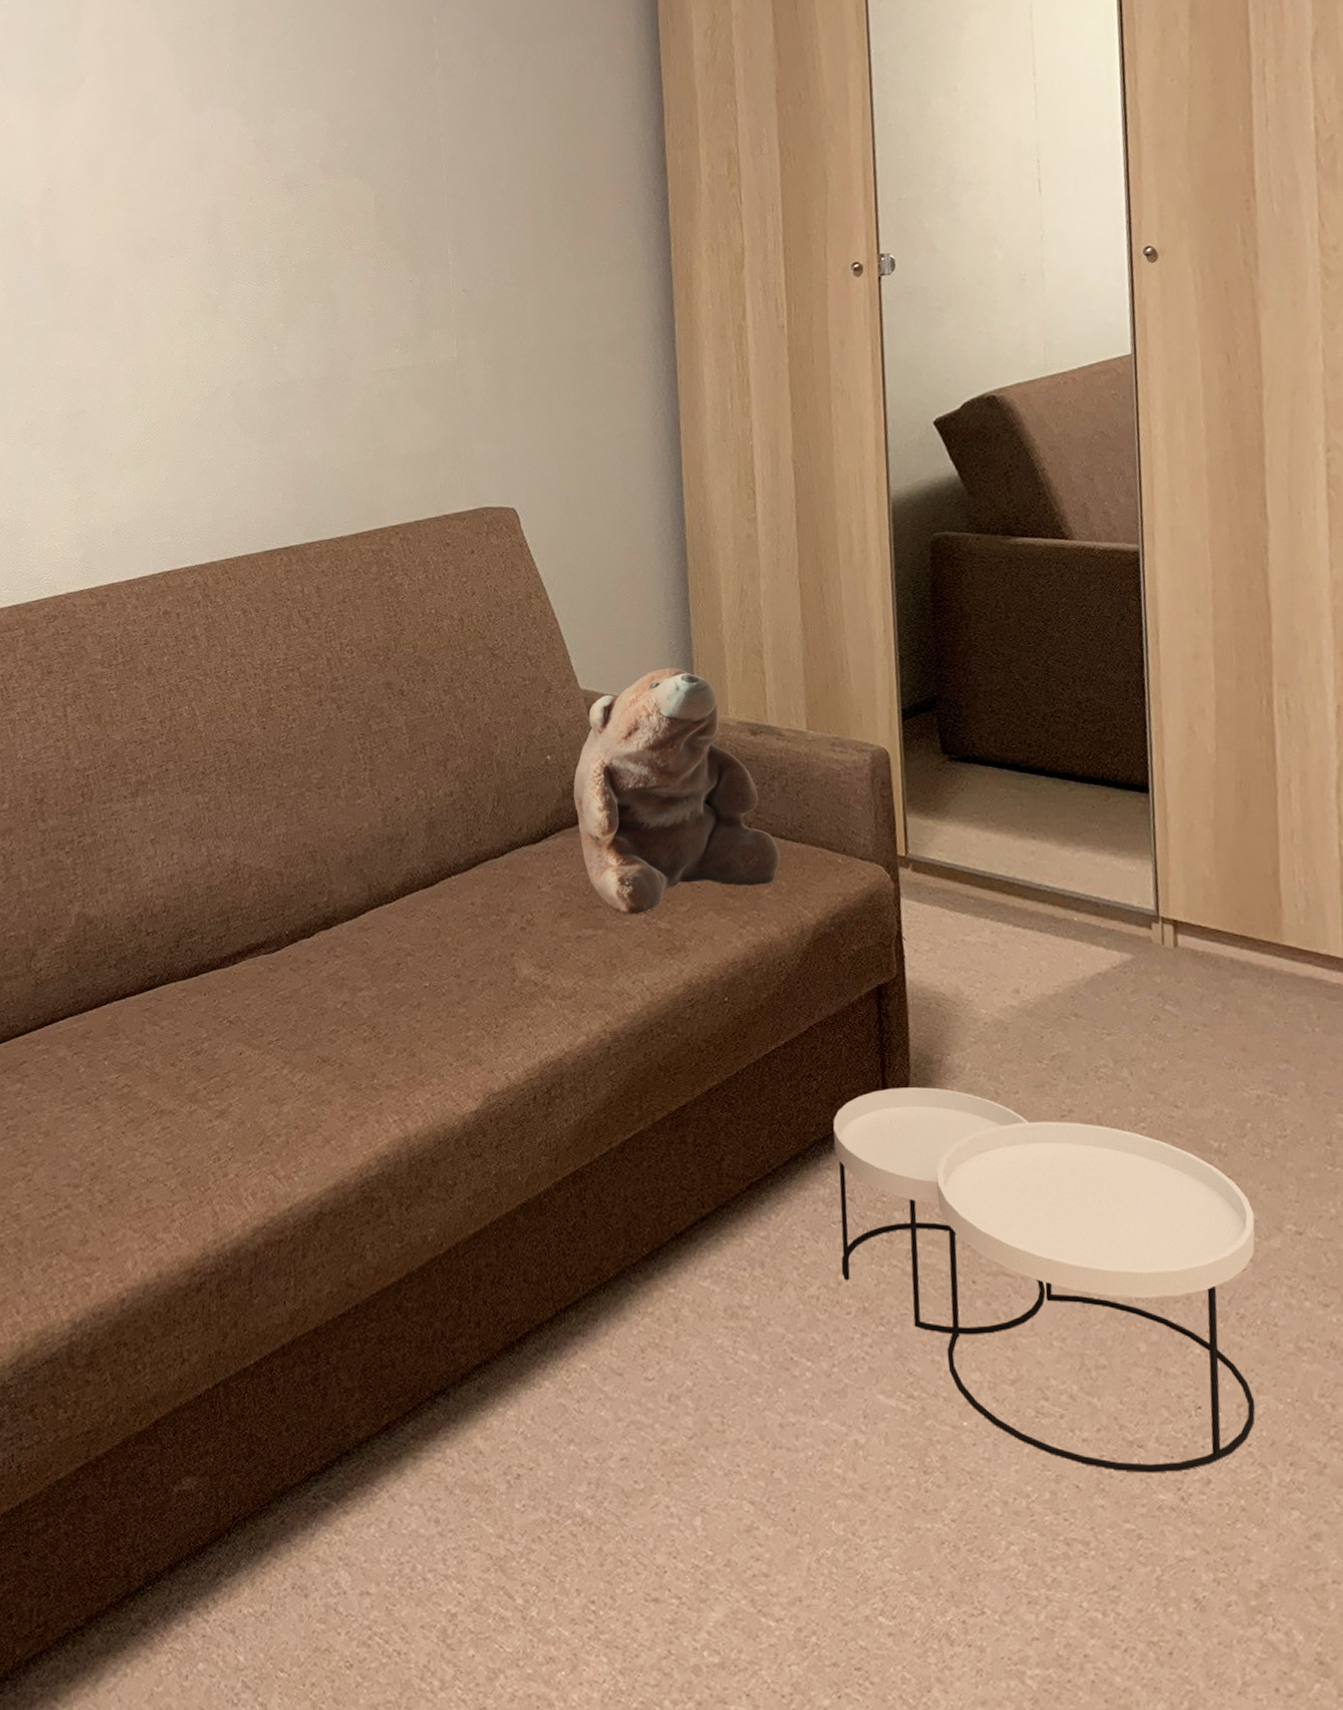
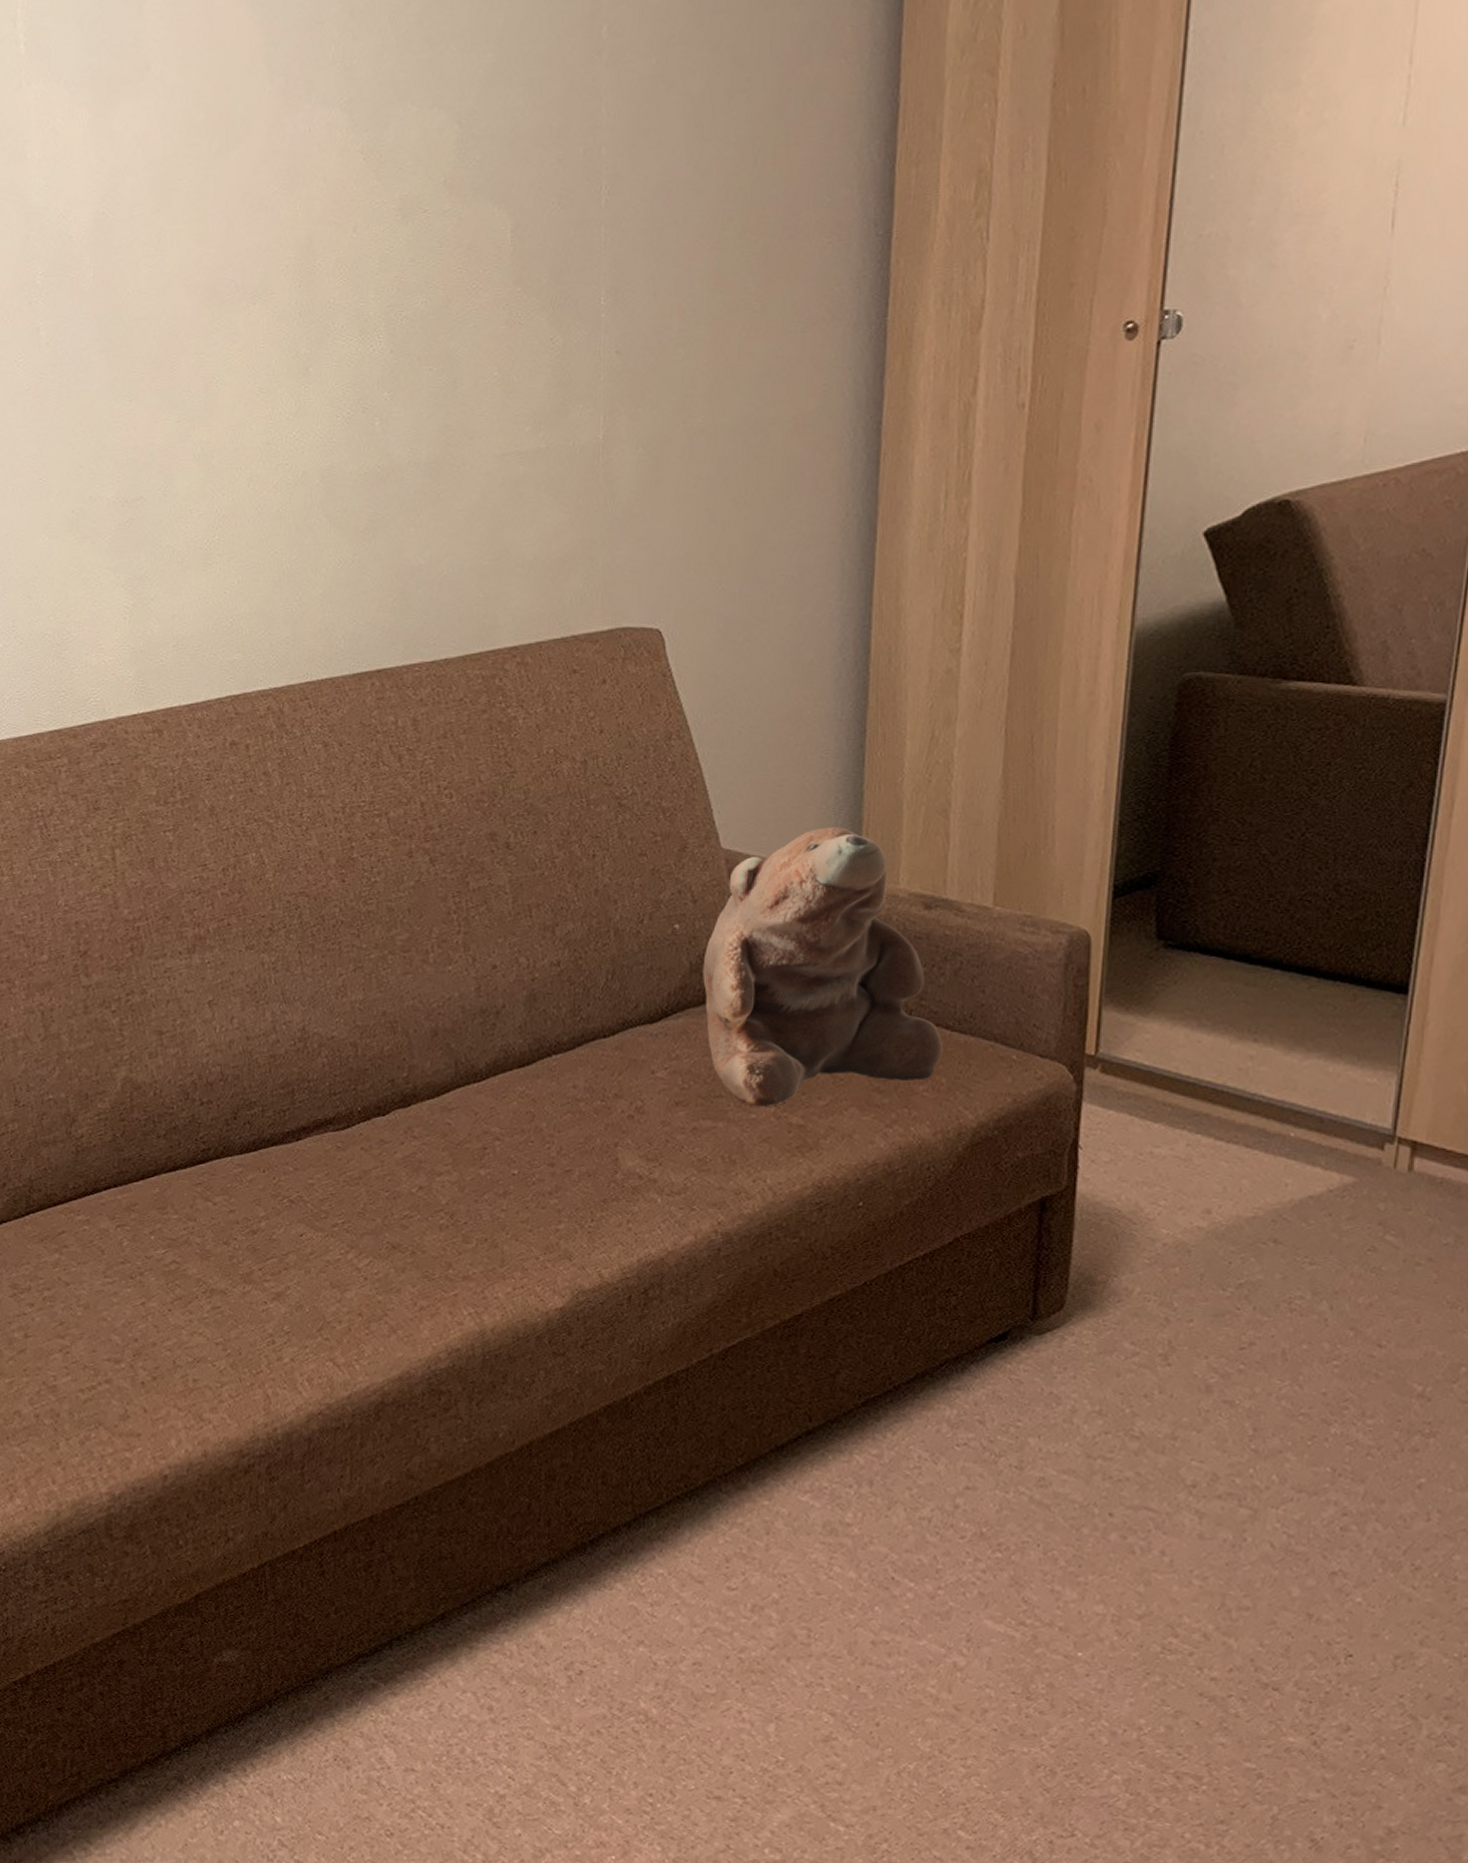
side table: present [833,1087,1255,1473] -> none [960,1308,1452,1716]

